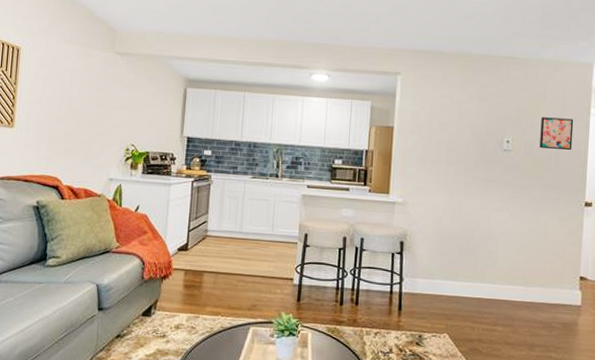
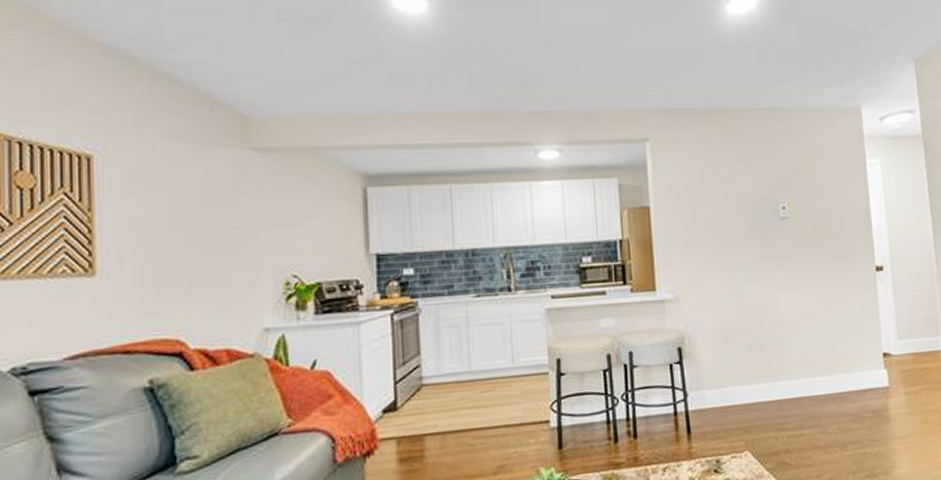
wall art: present [539,117,574,150] -> none [816,173,854,210]

